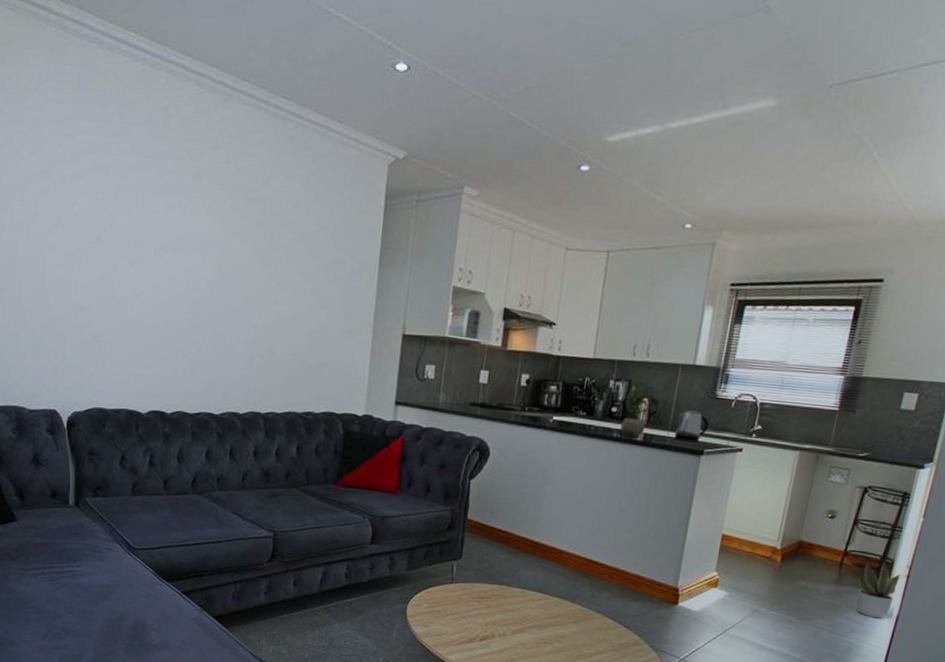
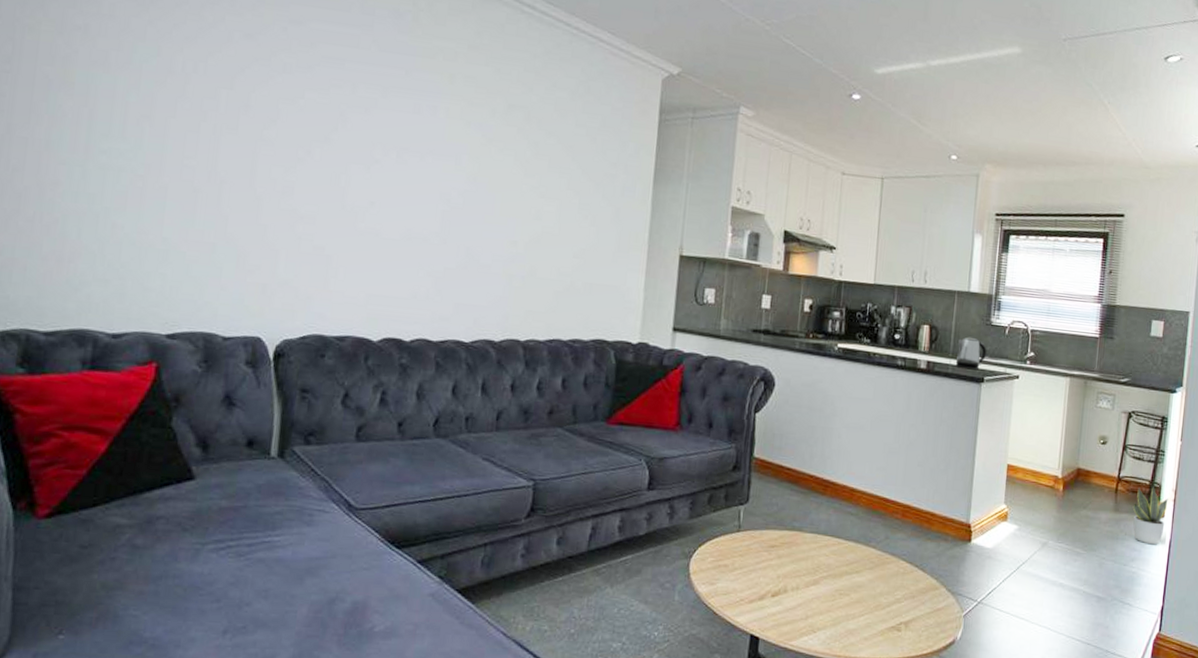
potted plant: present [620,386,663,438] -> none [904,313,943,366]

